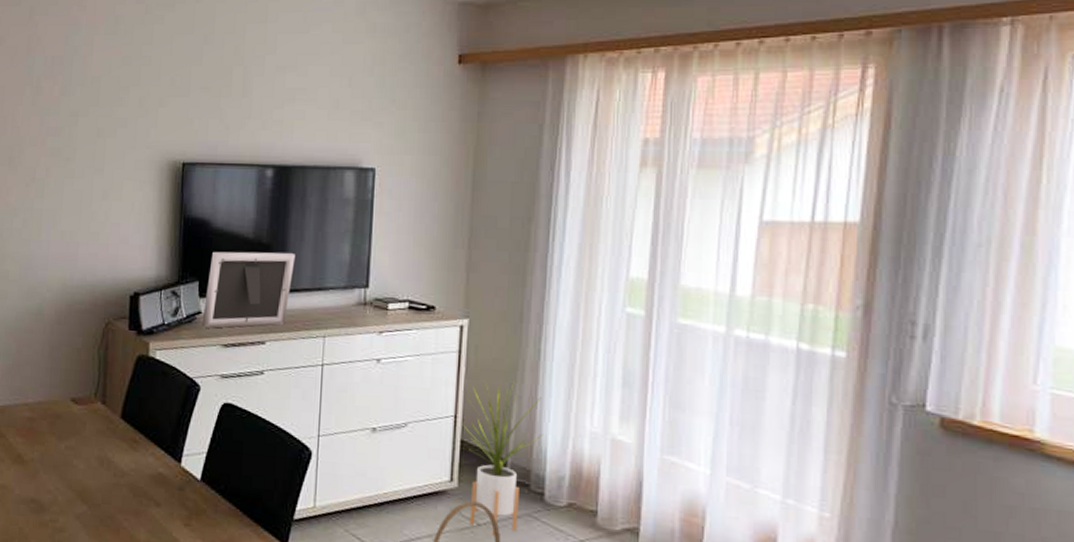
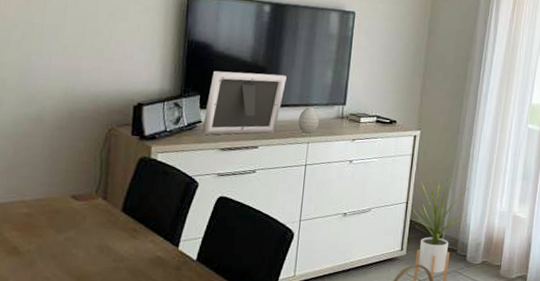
vase: none [310,290,337,325] -> present [298,106,320,134]

